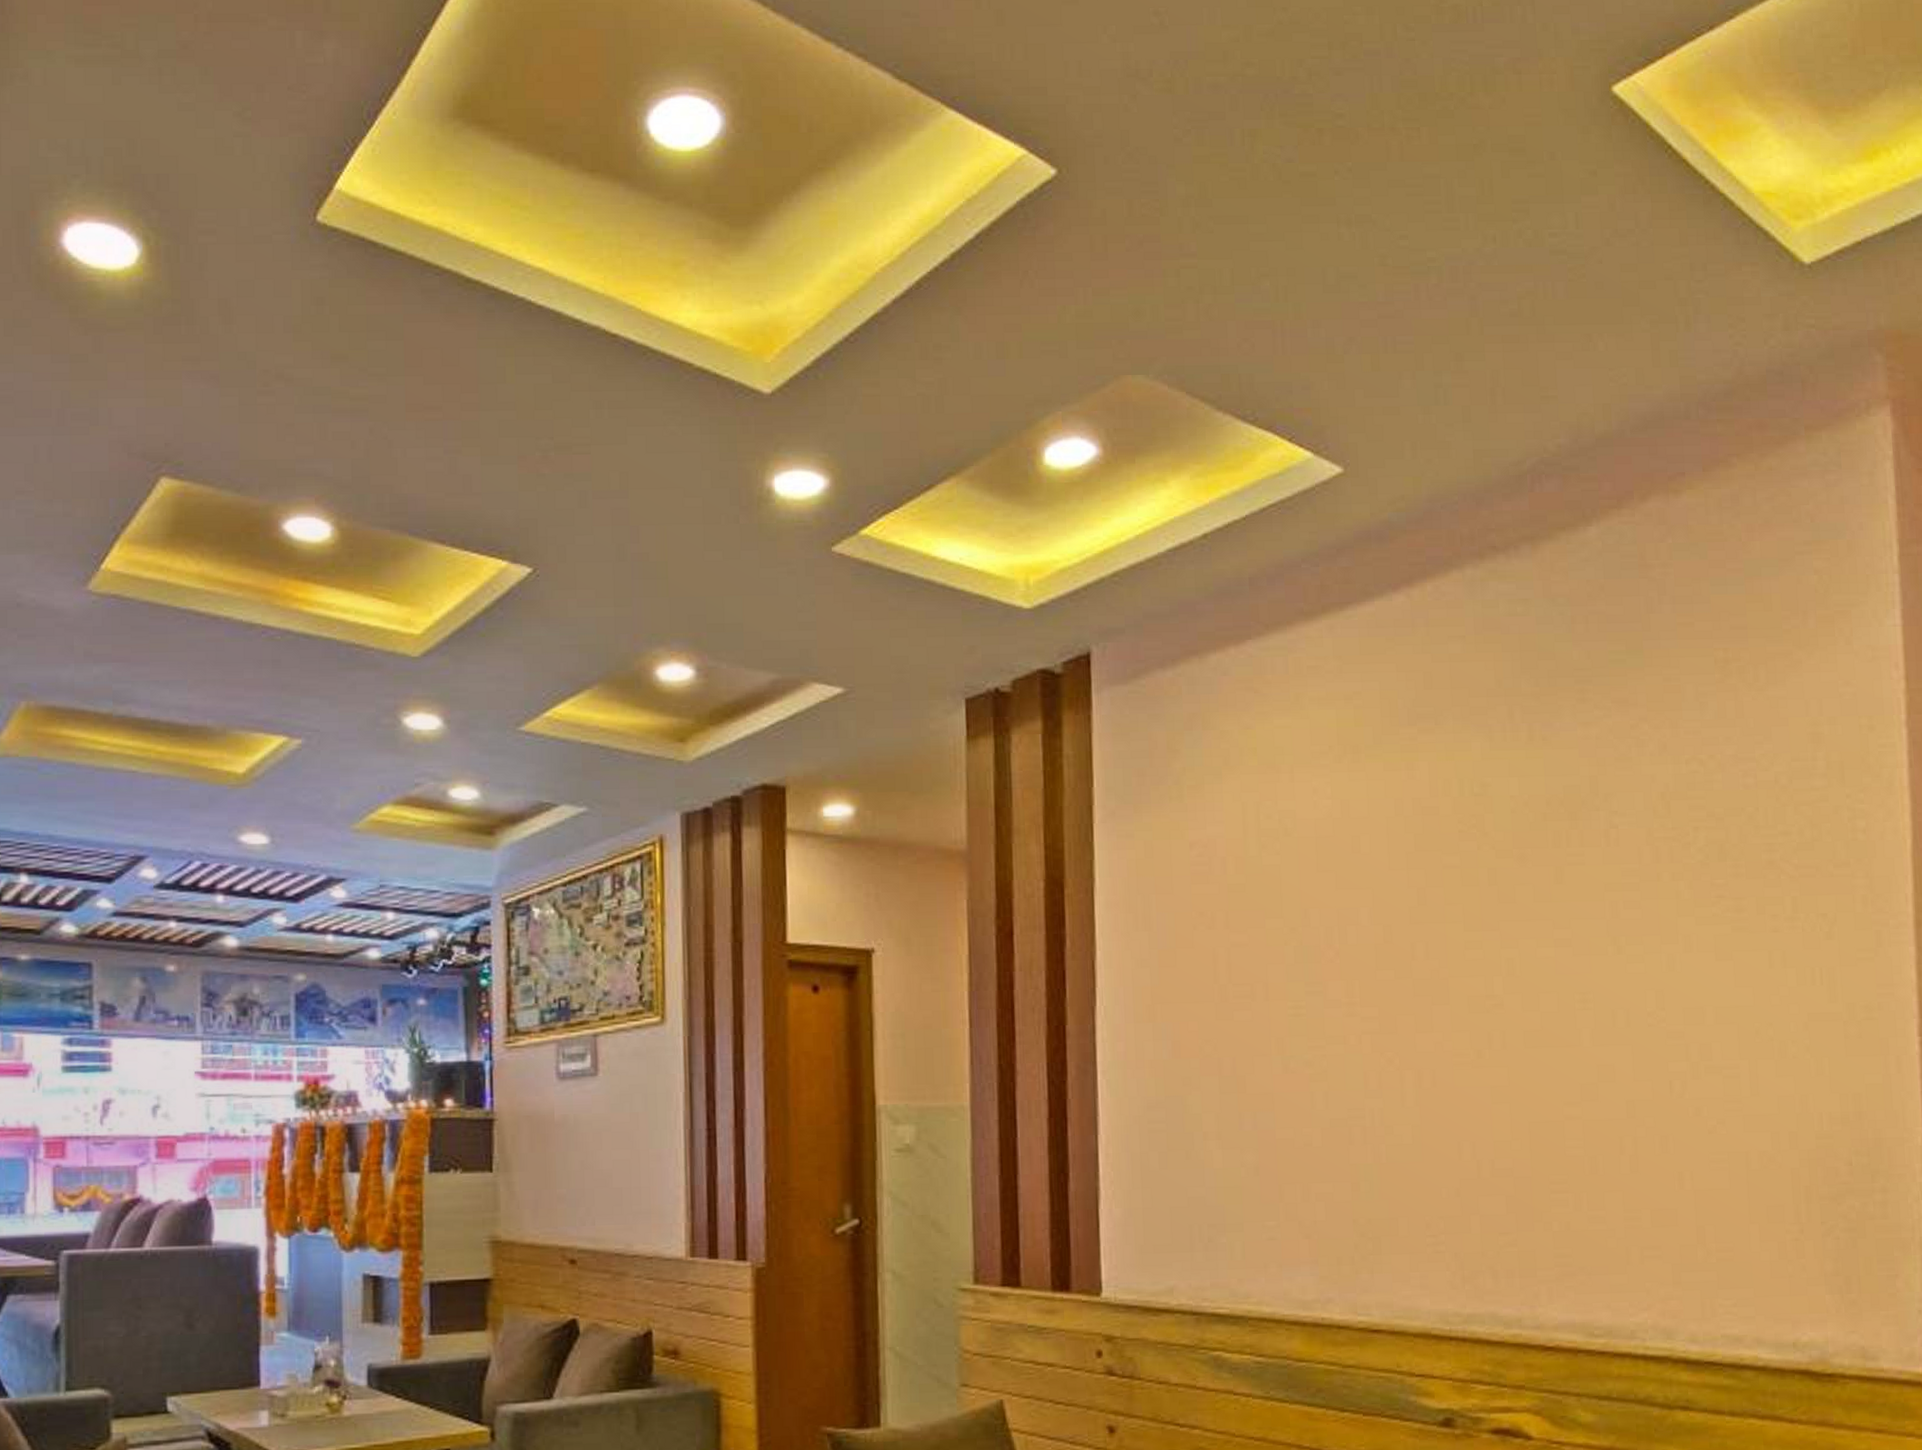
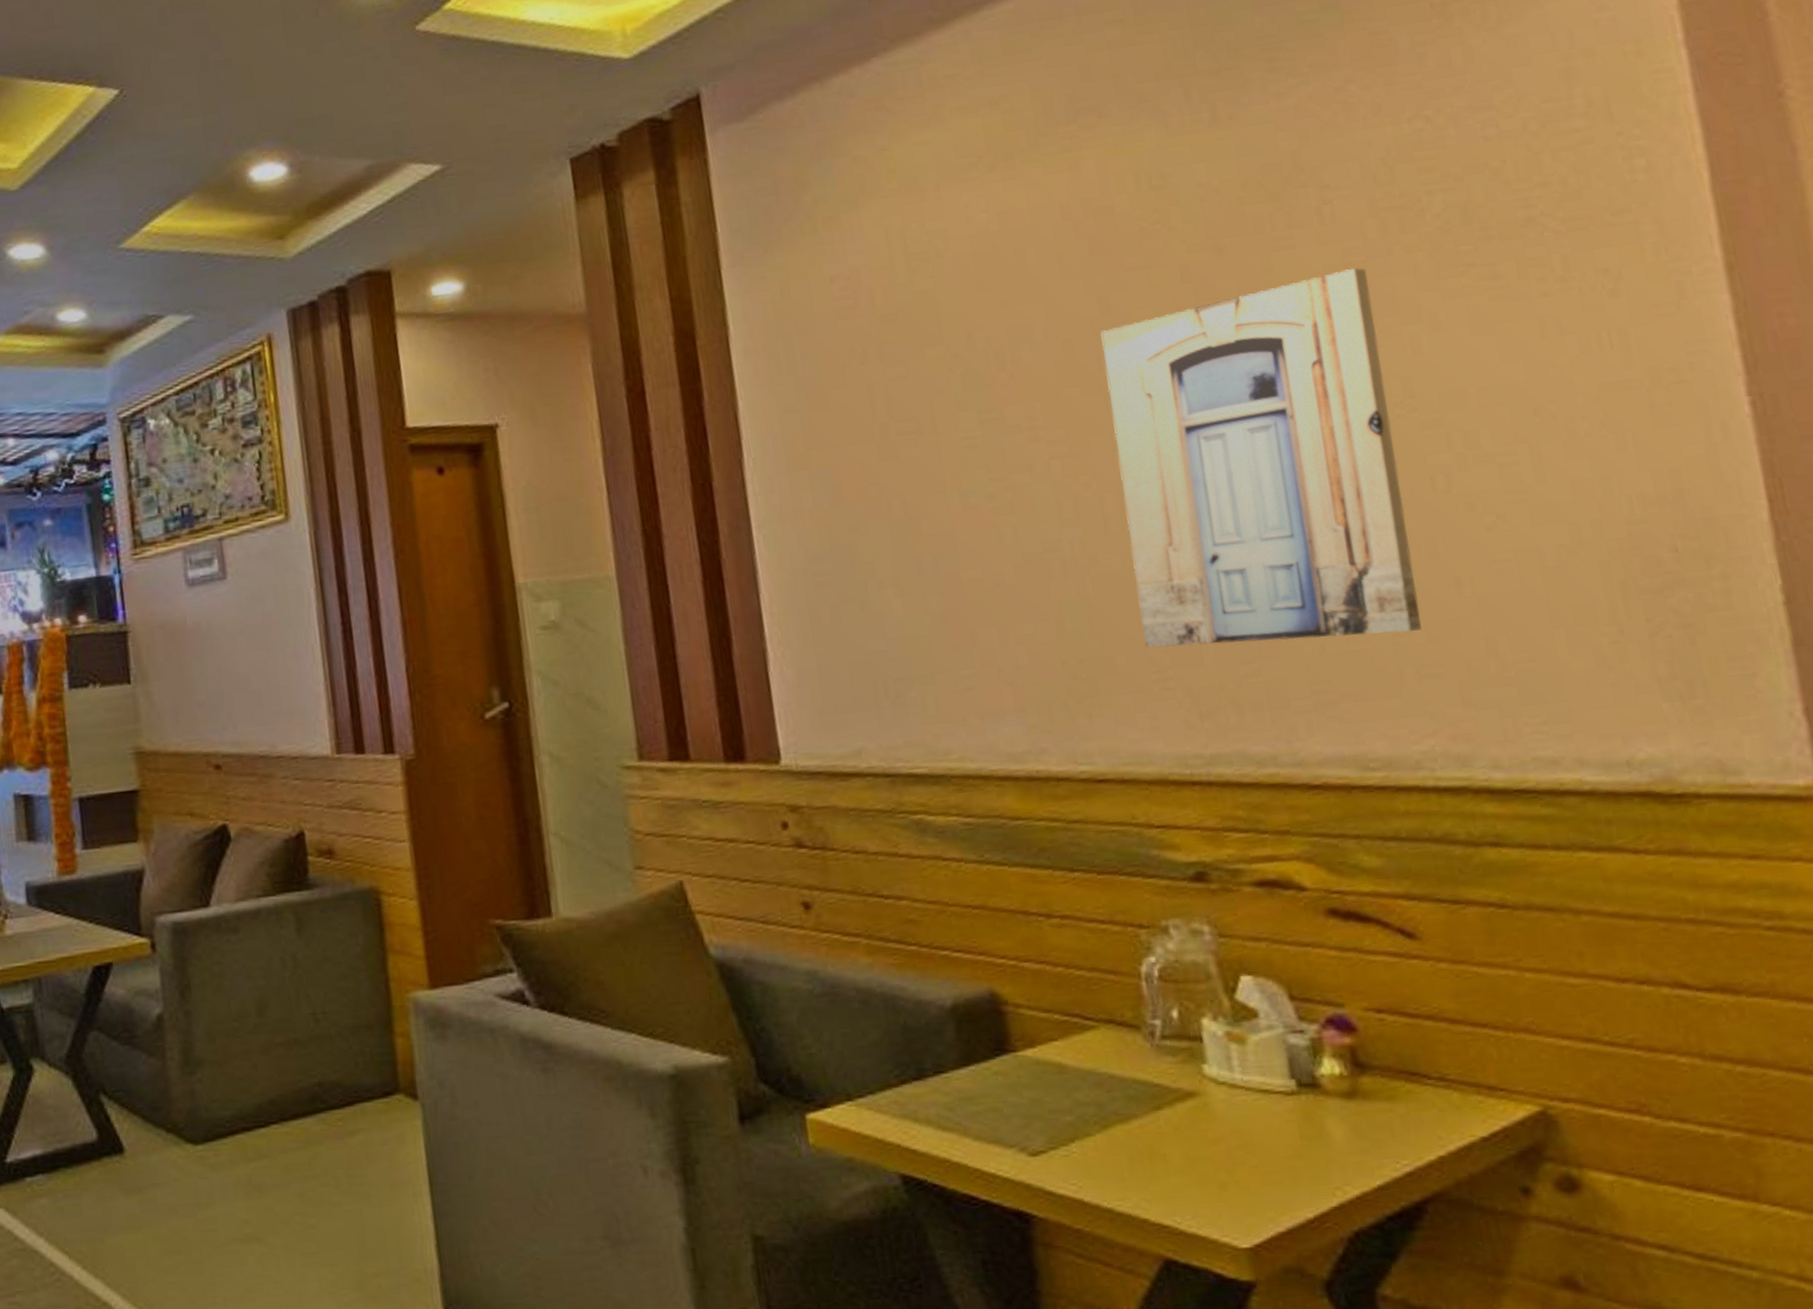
wall art: none [1416,888,1649,1218] -> present [1100,268,1422,648]

